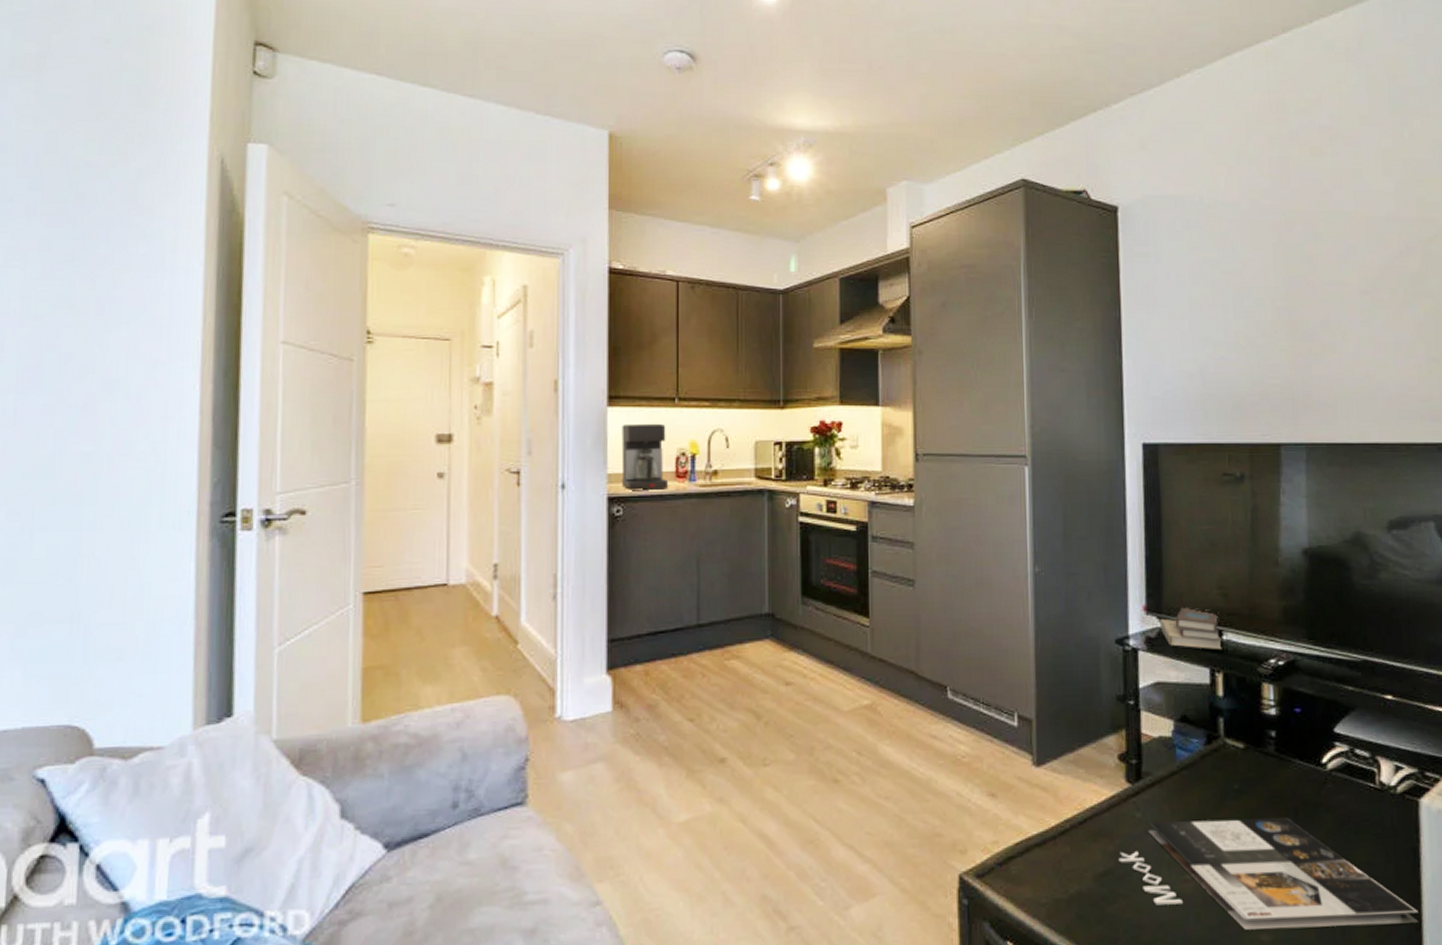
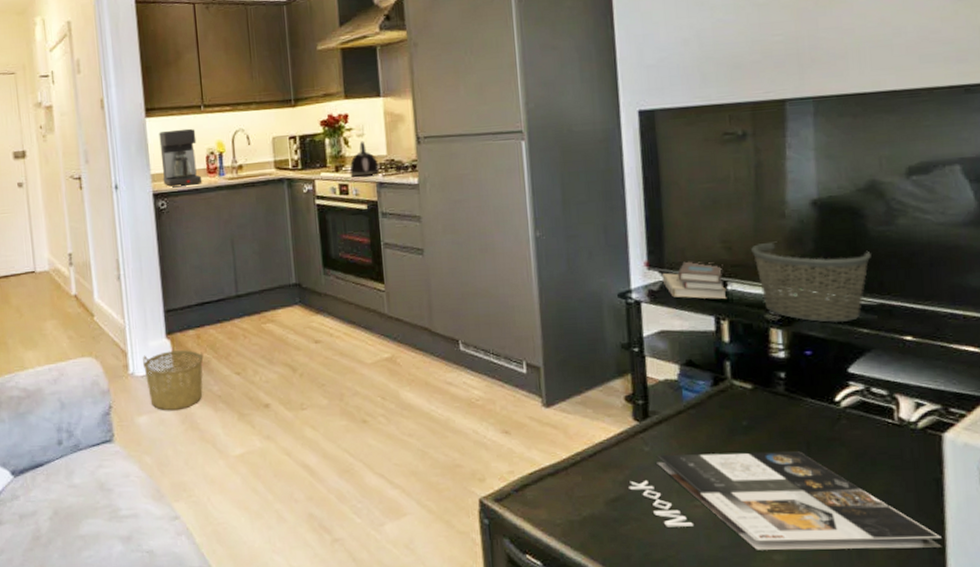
basket: none [575,689,651,766] -> present [143,350,204,411]
kettle: none [839,453,872,495] -> present [350,140,379,178]
basket: none [1246,590,1356,680] -> present [751,241,871,324]

